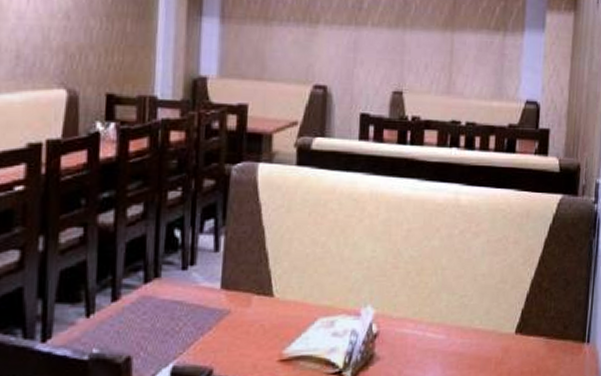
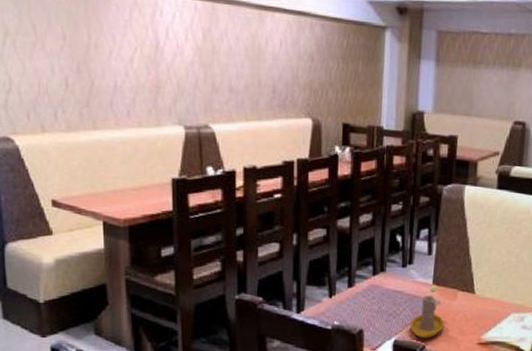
candle holder: none [192,290,237,361] -> present [409,285,445,339]

